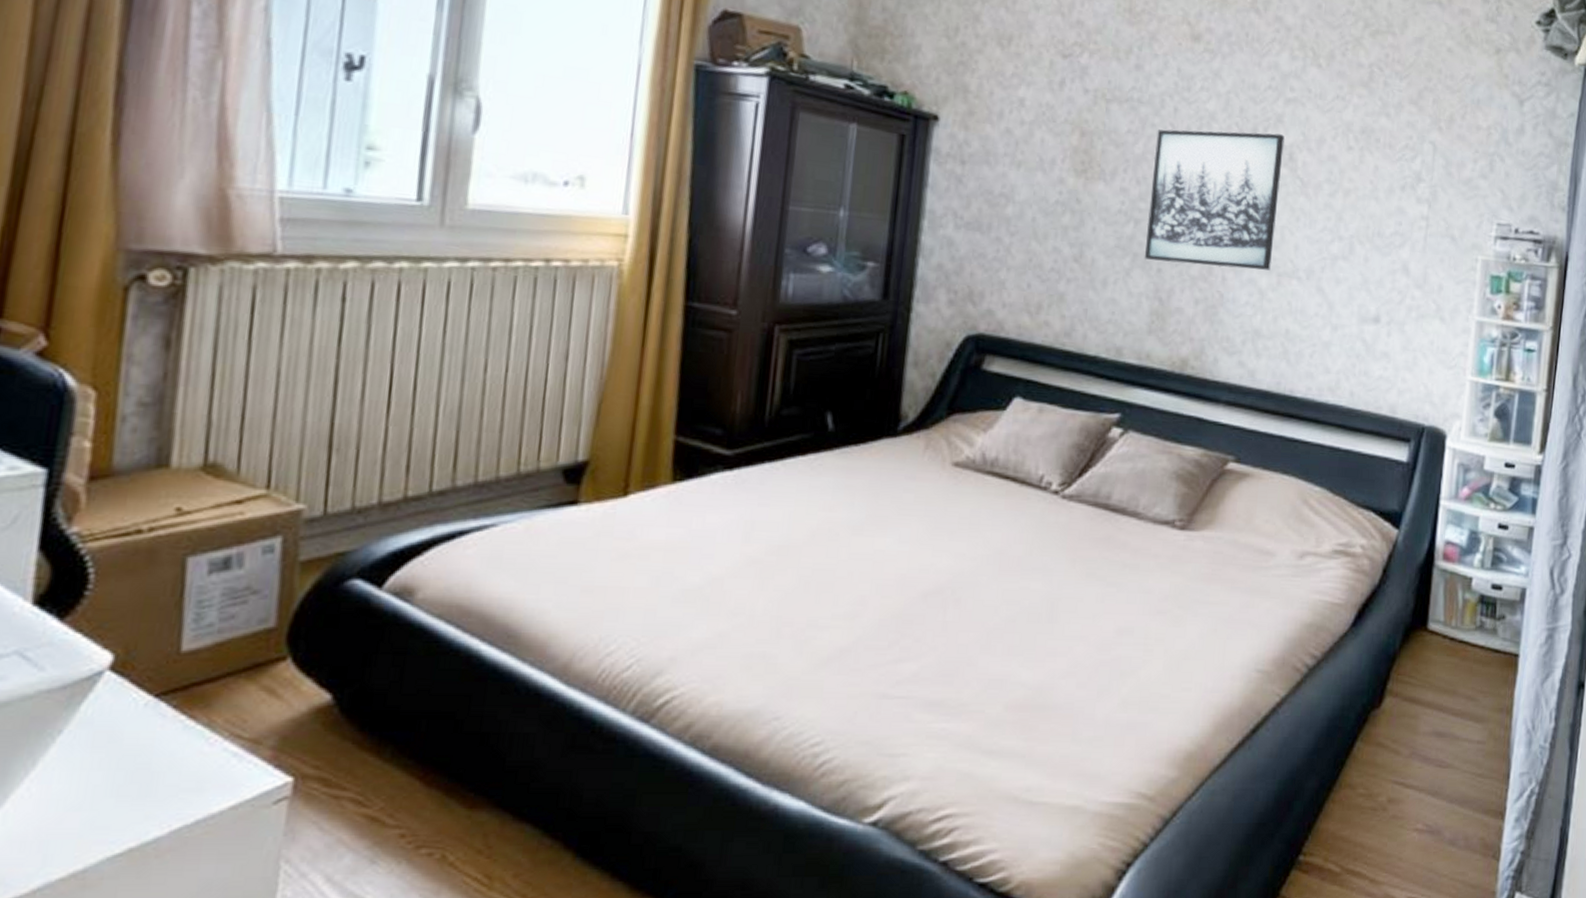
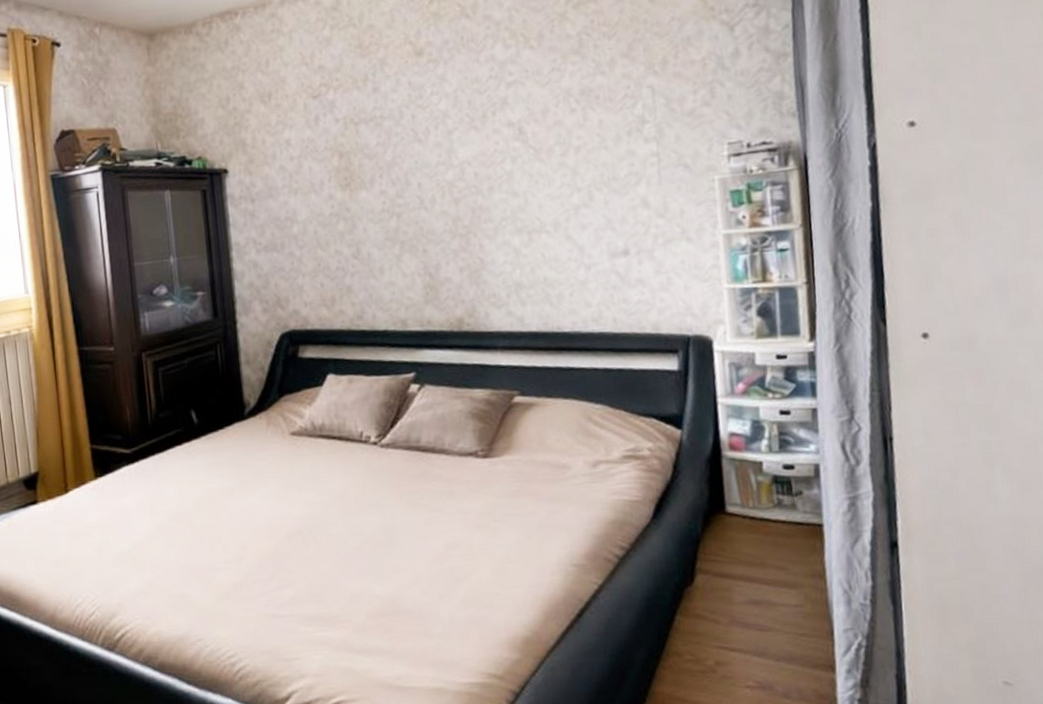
wall art: present [1144,129,1285,271] -> none [401,114,521,244]

